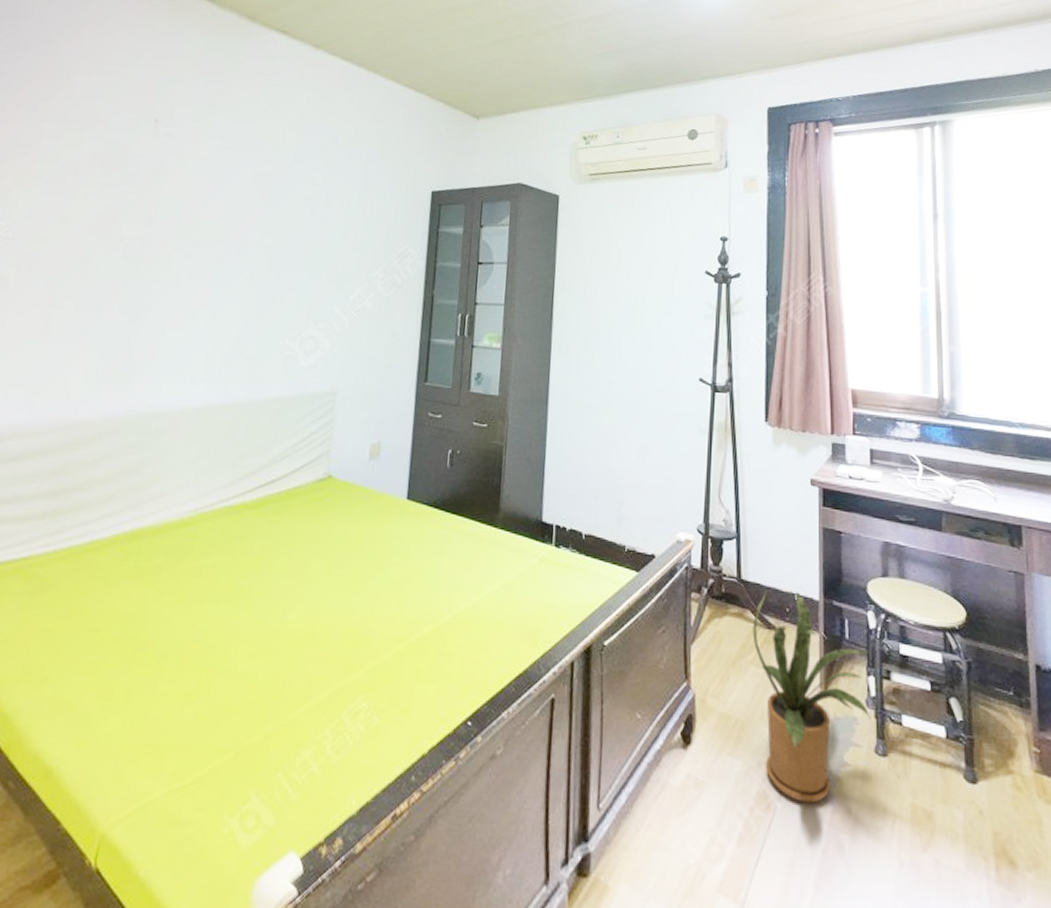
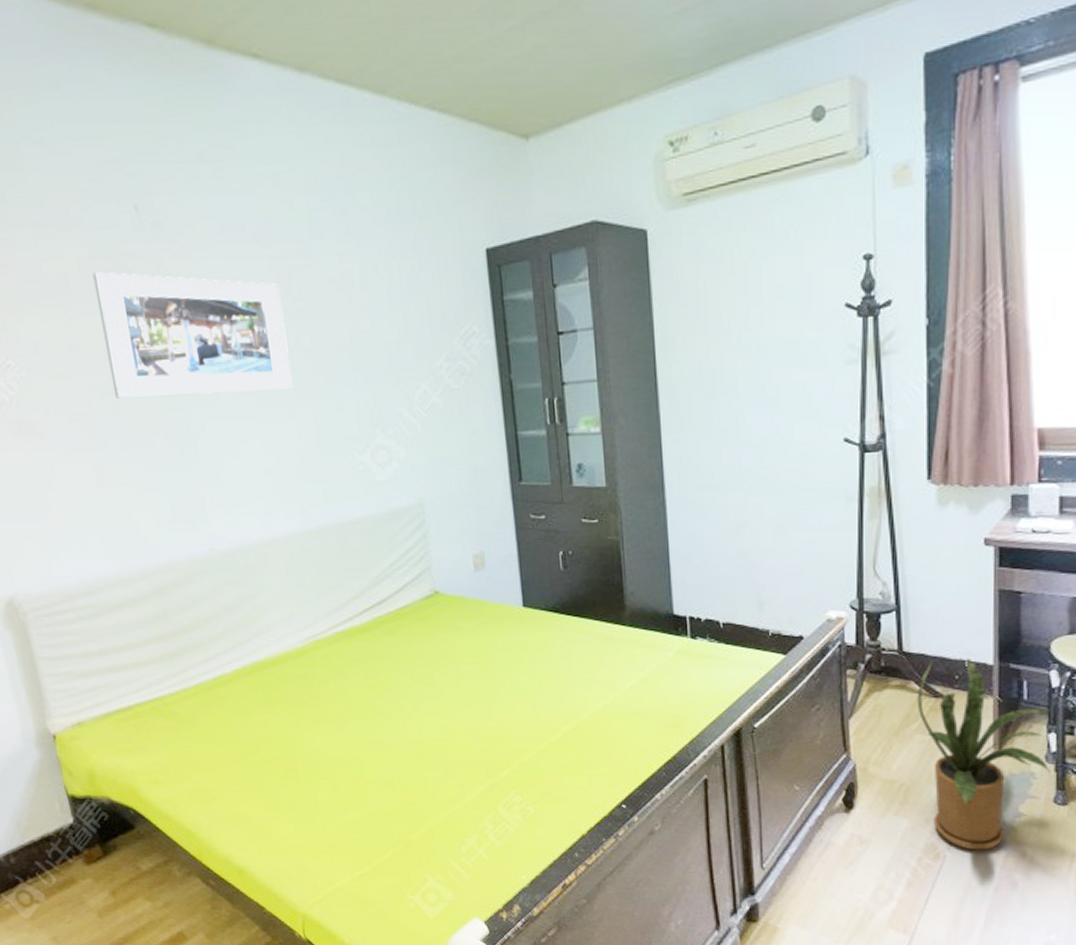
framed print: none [86,163,257,279] -> present [93,272,293,398]

